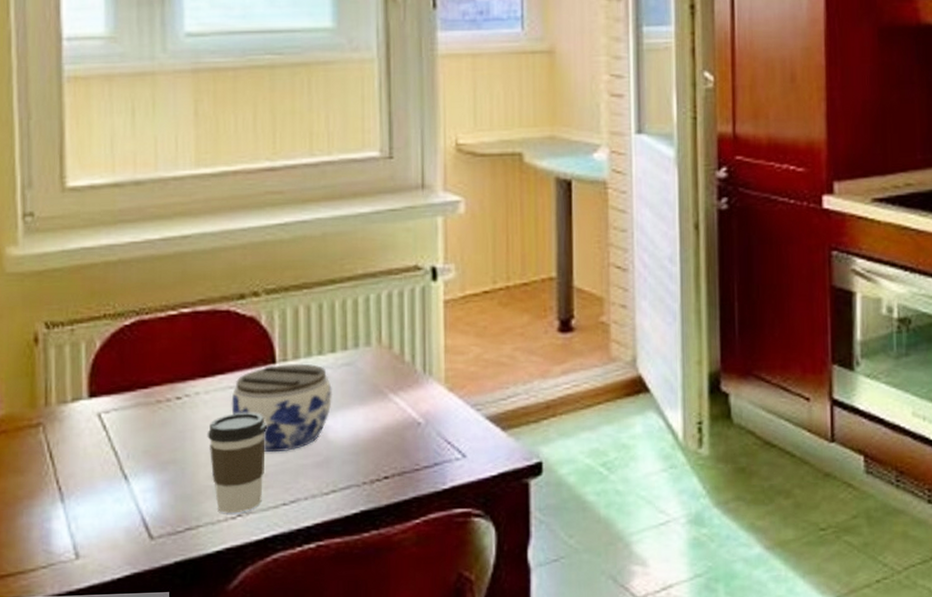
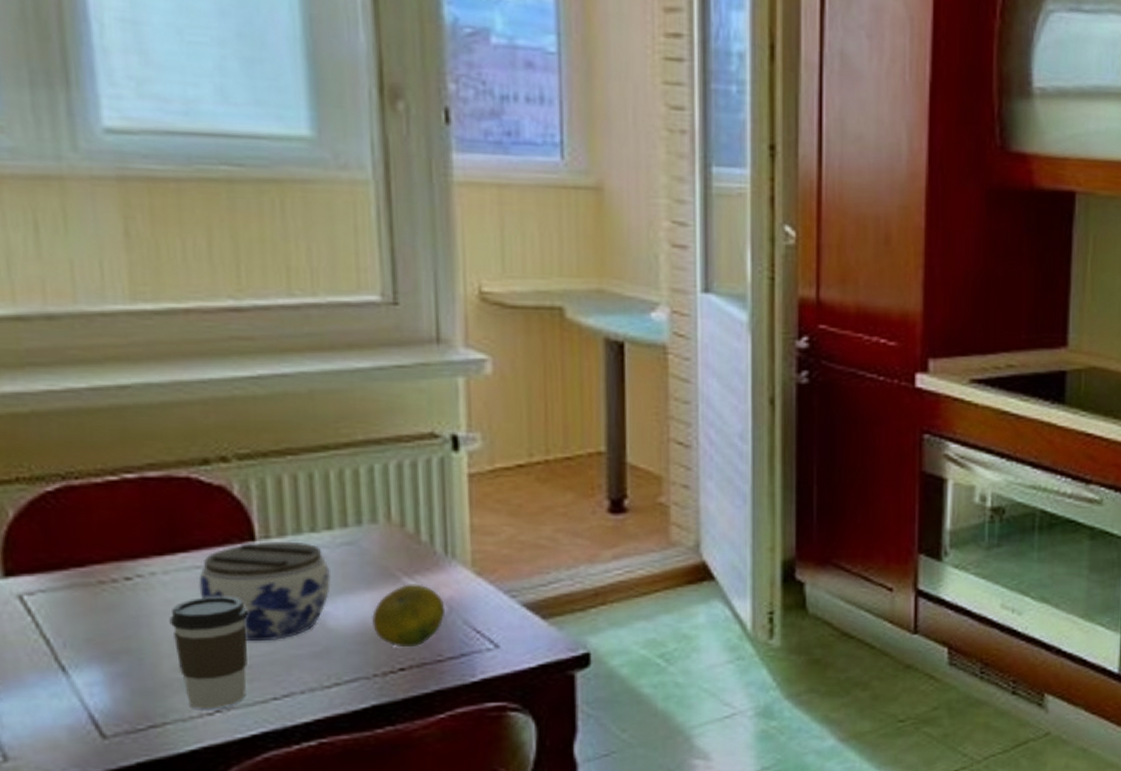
fruit: none [363,399,423,458] -> present [371,584,446,648]

